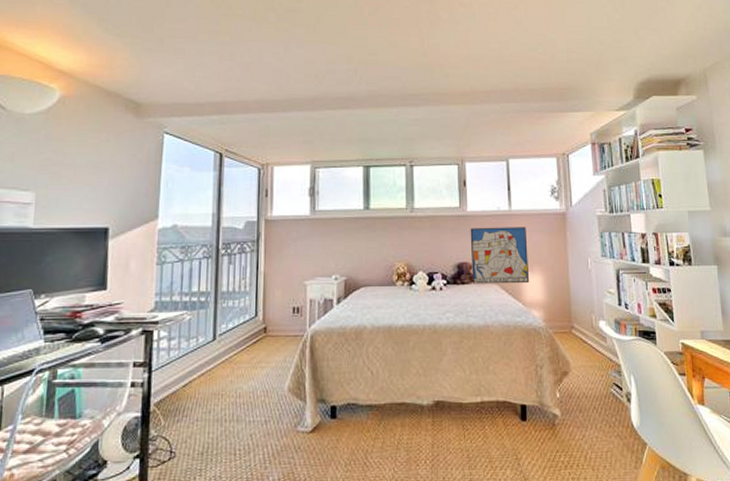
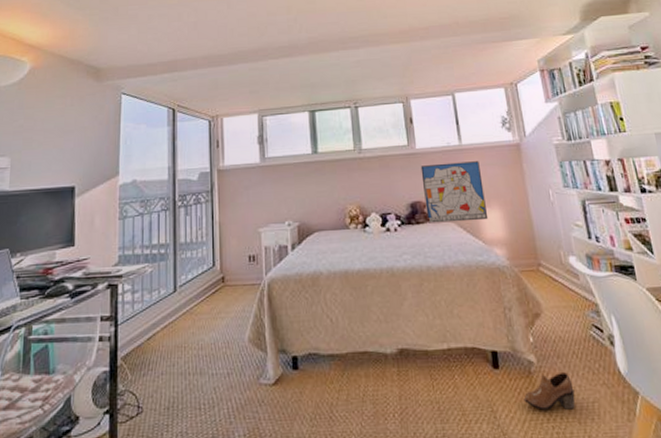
shoe: none [546,425,592,459] -> present [524,372,576,411]

